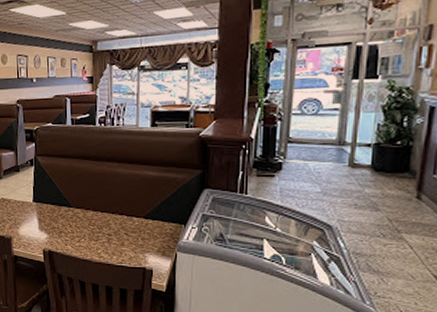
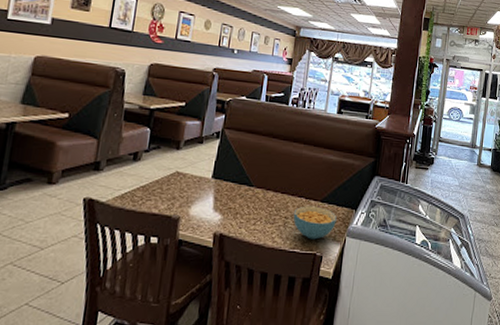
cereal bowl: none [116,223,164,255] -> present [293,206,337,240]

